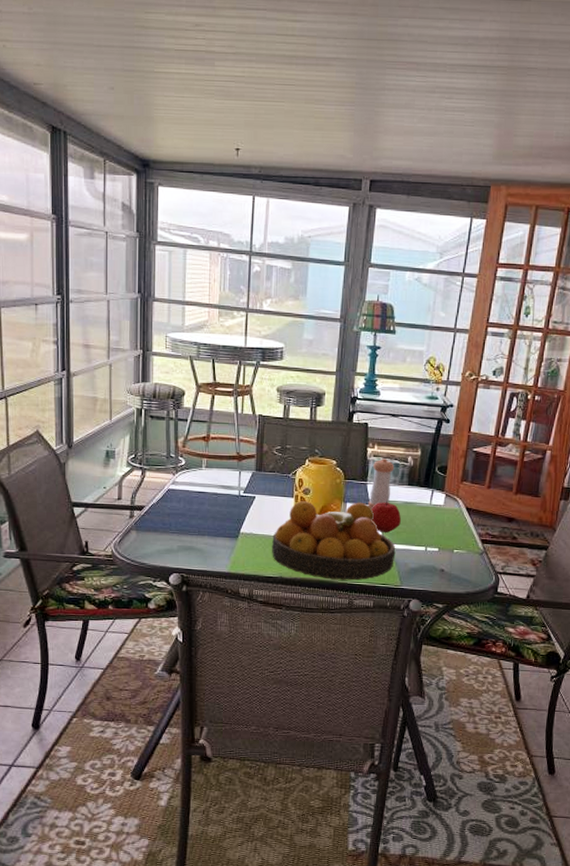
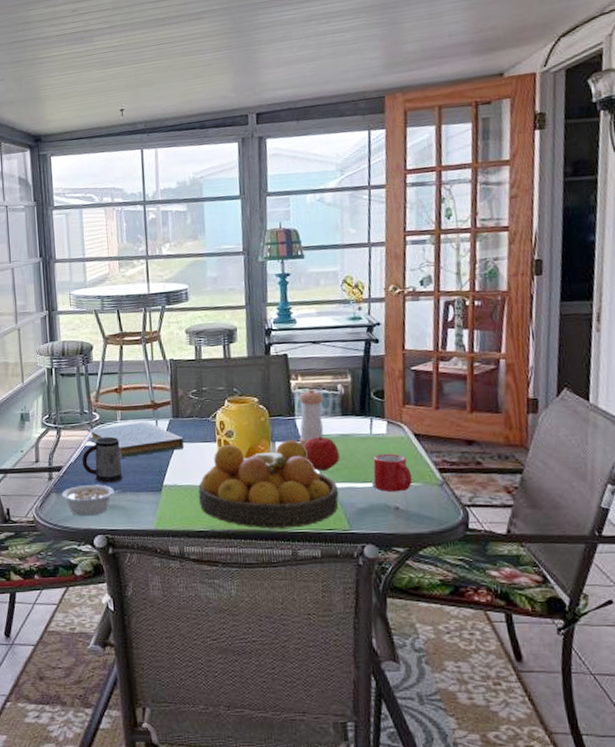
legume: none [141,526,200,555] -> present [61,484,122,516]
mug: none [164,482,203,526] -> present [81,436,123,483]
book: none [174,471,264,504] -> present [89,421,185,458]
mug: none [427,522,459,557] -> present [373,453,413,492]

